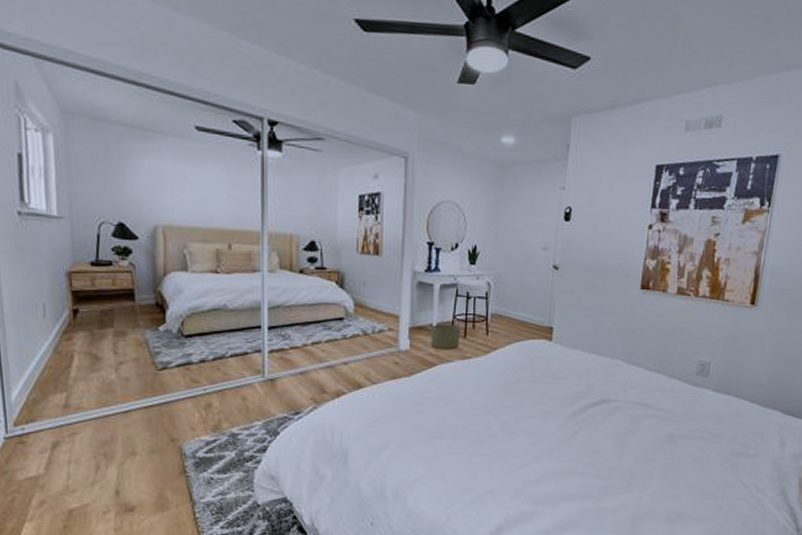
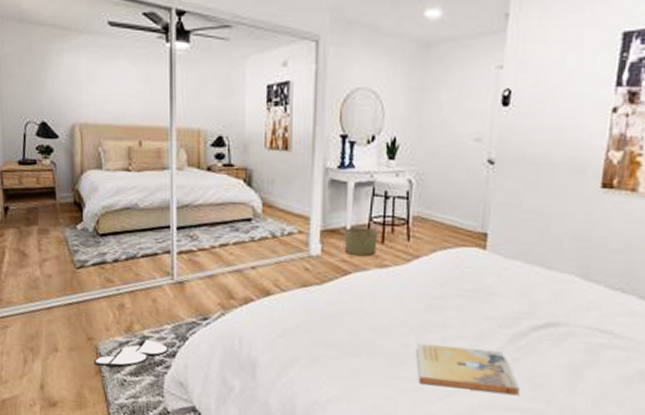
slippers: none [178,436,260,467] -> present [94,338,170,368]
book: none [493,423,578,461] -> present [415,342,519,394]

